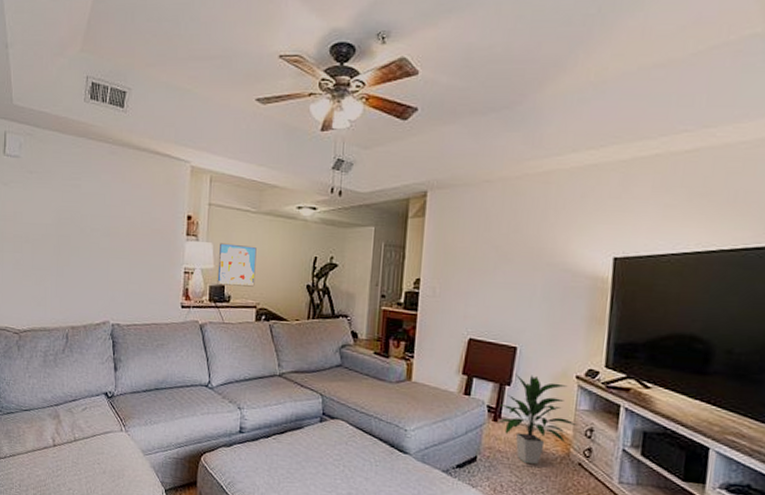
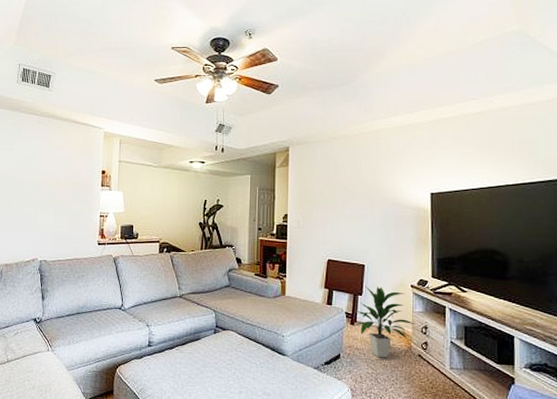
wall art: present [217,243,257,287] -> none [127,191,158,226]

